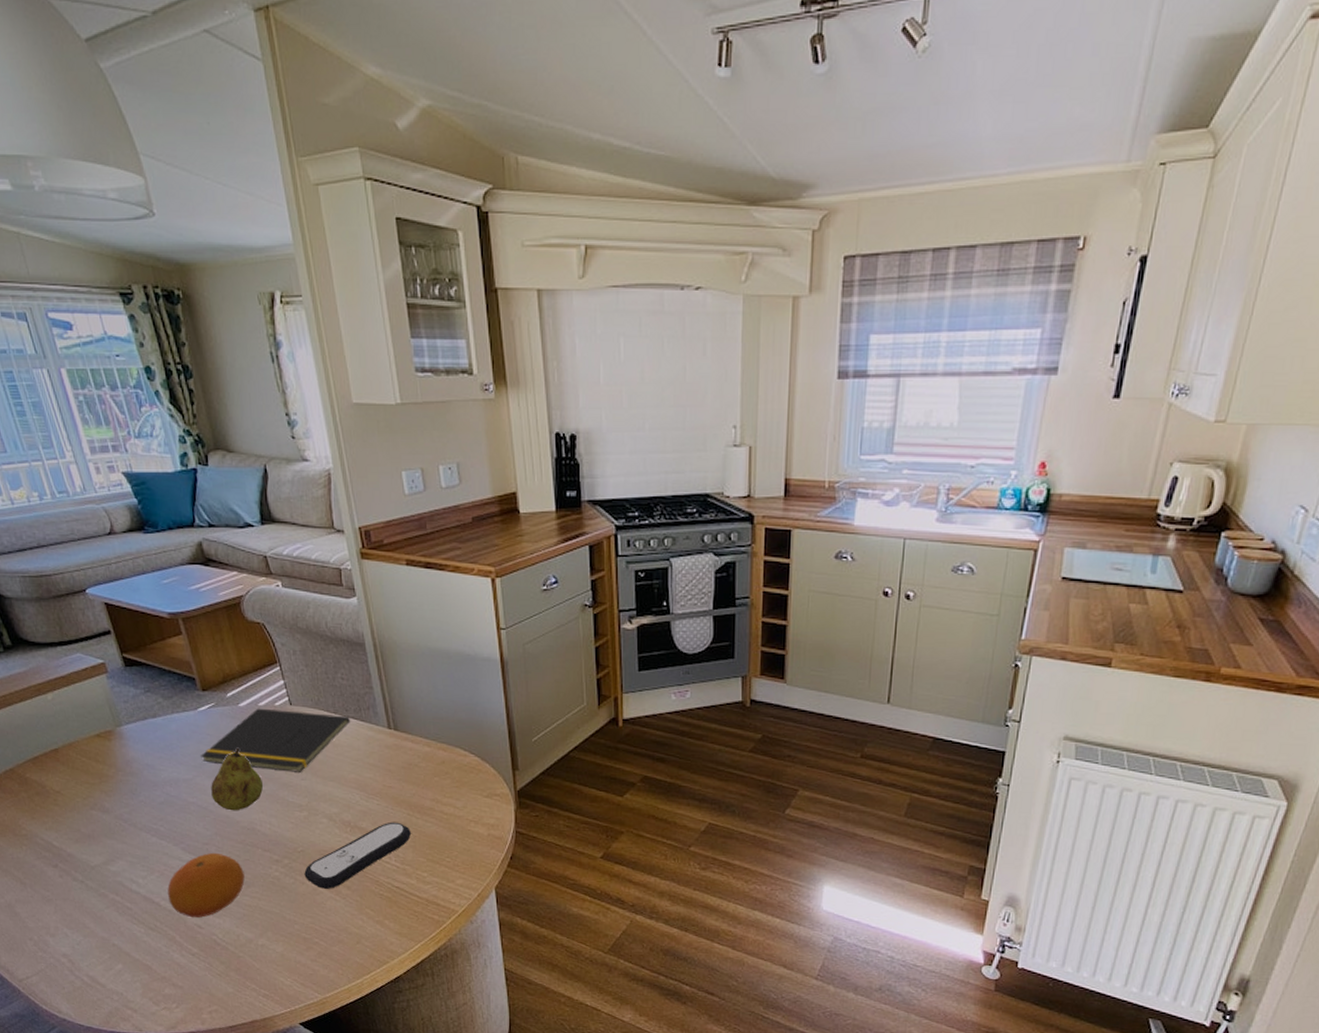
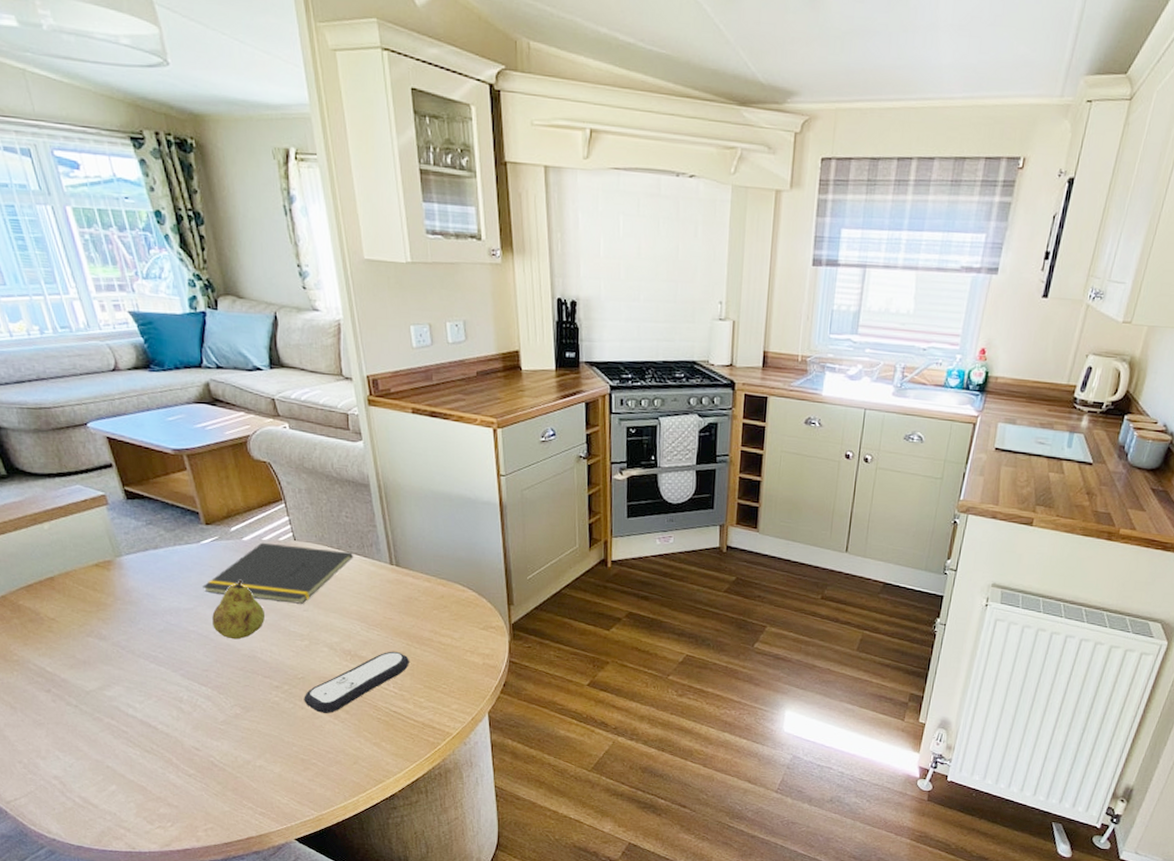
fruit: present [167,852,245,918] -> none [165,678,244,741]

